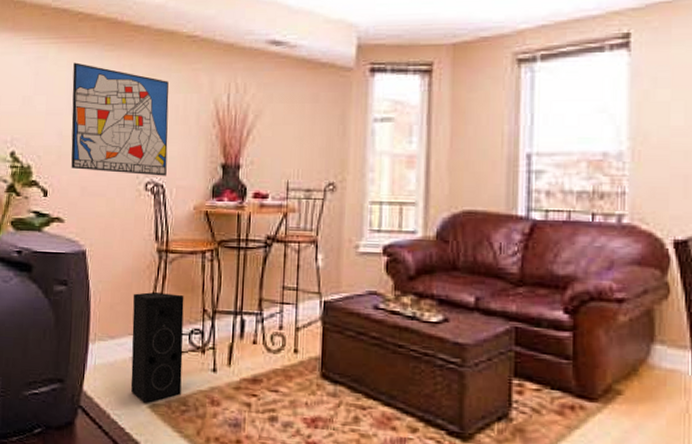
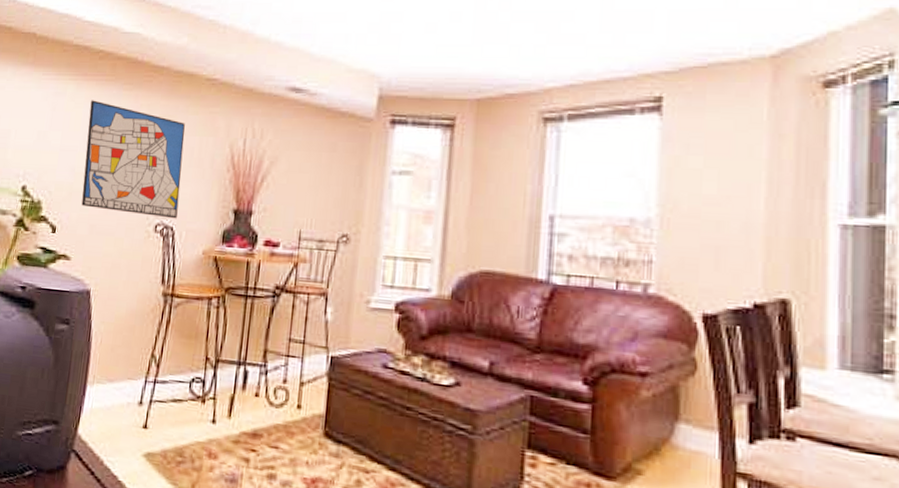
speaker: present [130,291,184,403] -> none [126,336,188,451]

